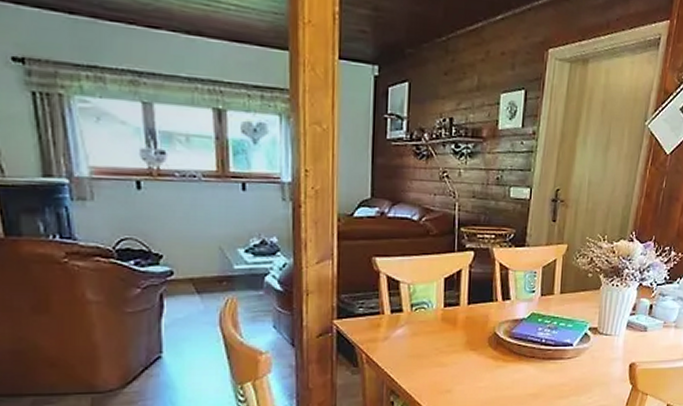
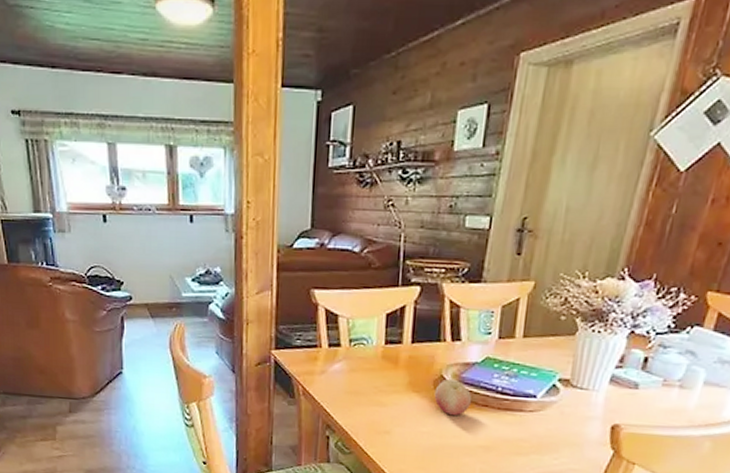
fruit: none [489,335,522,369] -> present [434,378,472,416]

